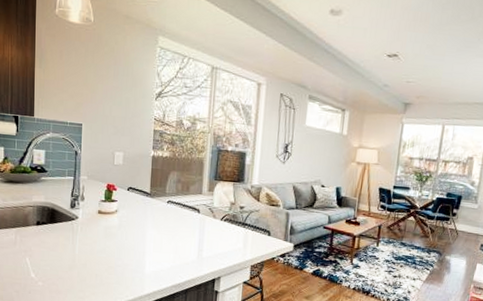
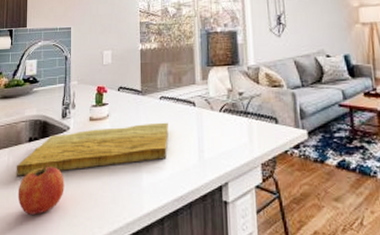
cutting board: none [23,221,173,254] -> present [16,122,169,176]
fruit: none [25,246,72,287] -> present [17,164,64,215]

